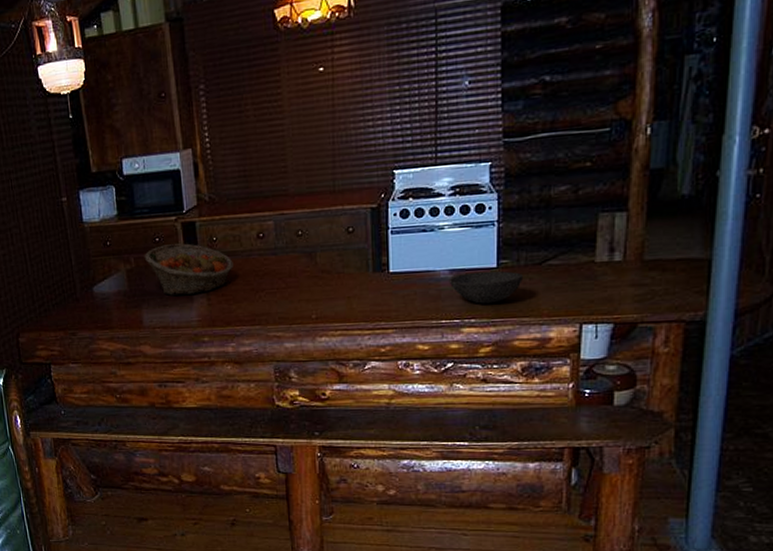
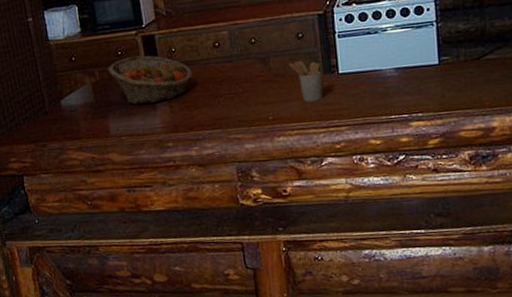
utensil holder: none [337,256,371,302] -> present [289,60,323,103]
bowl: present [449,270,524,304] -> none [395,67,465,99]

